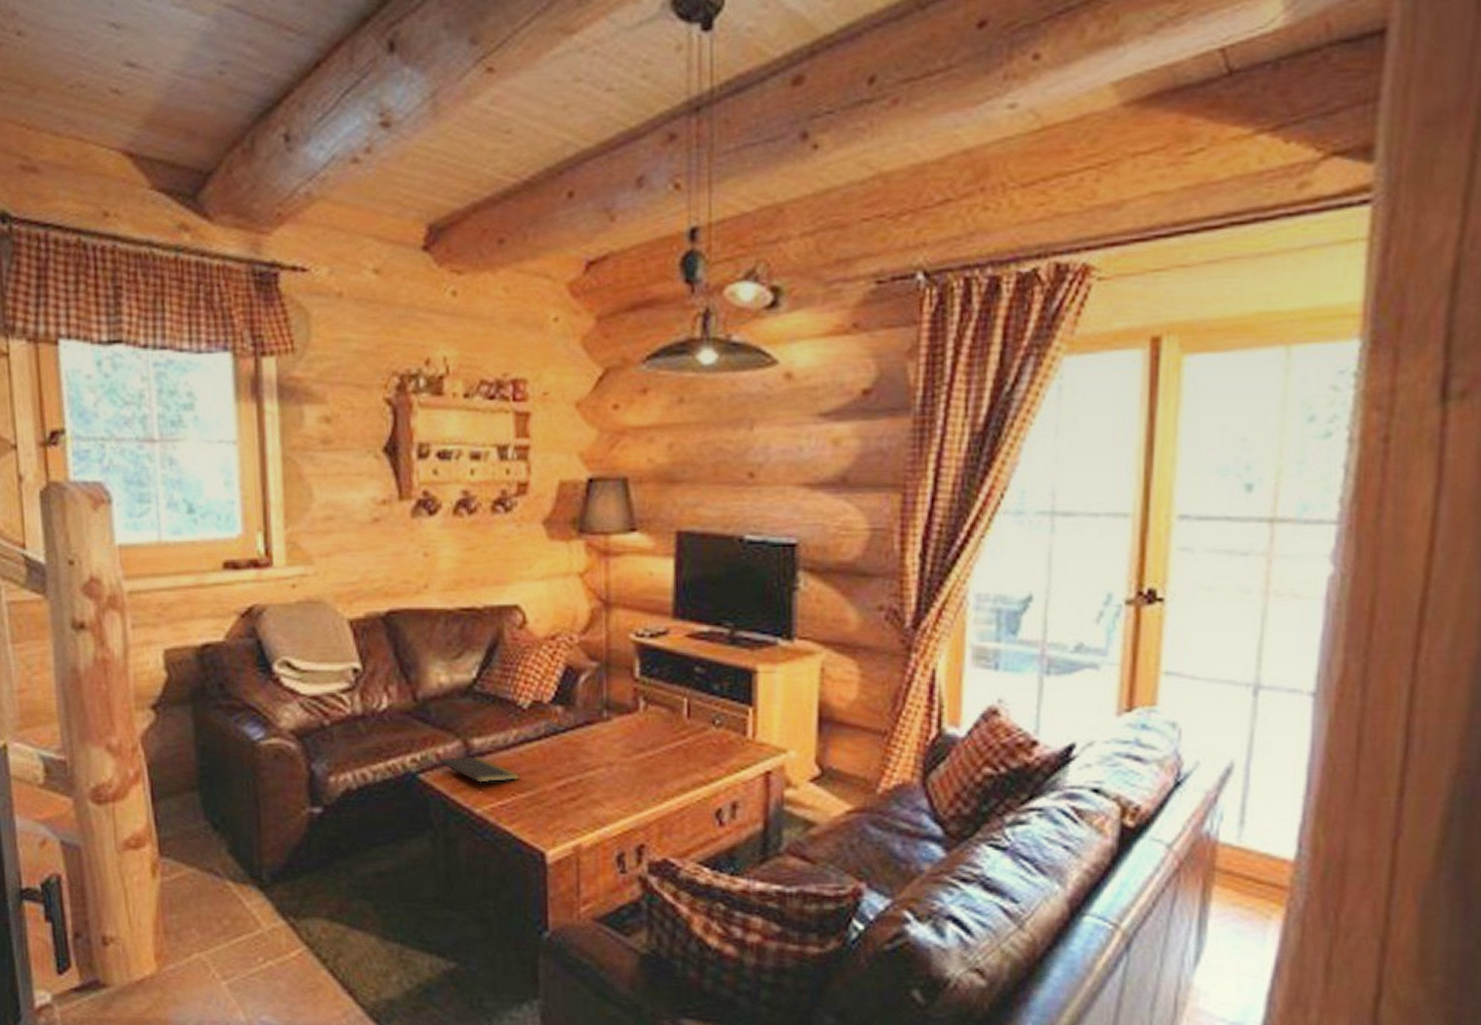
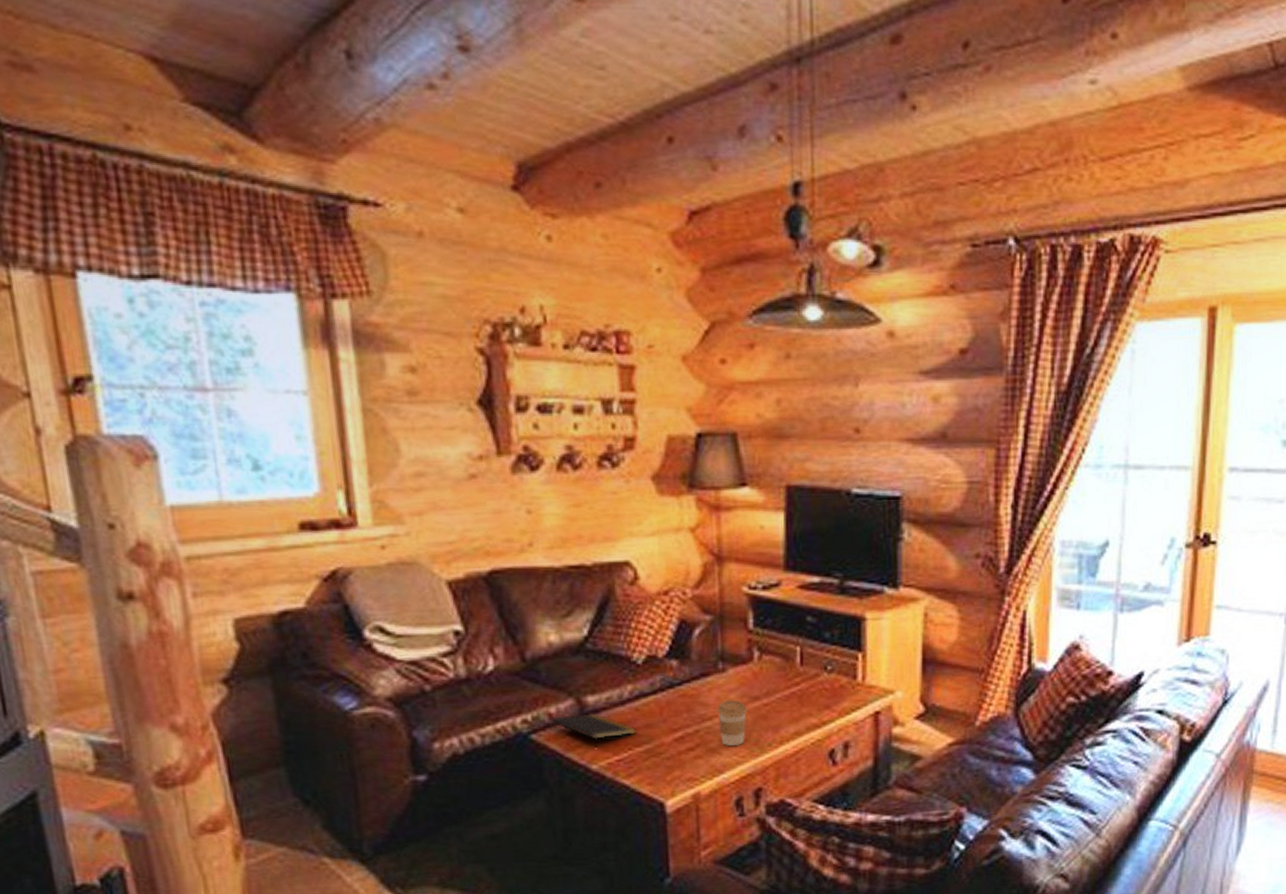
coffee cup: none [600,750,631,799] -> present [716,700,747,747]

